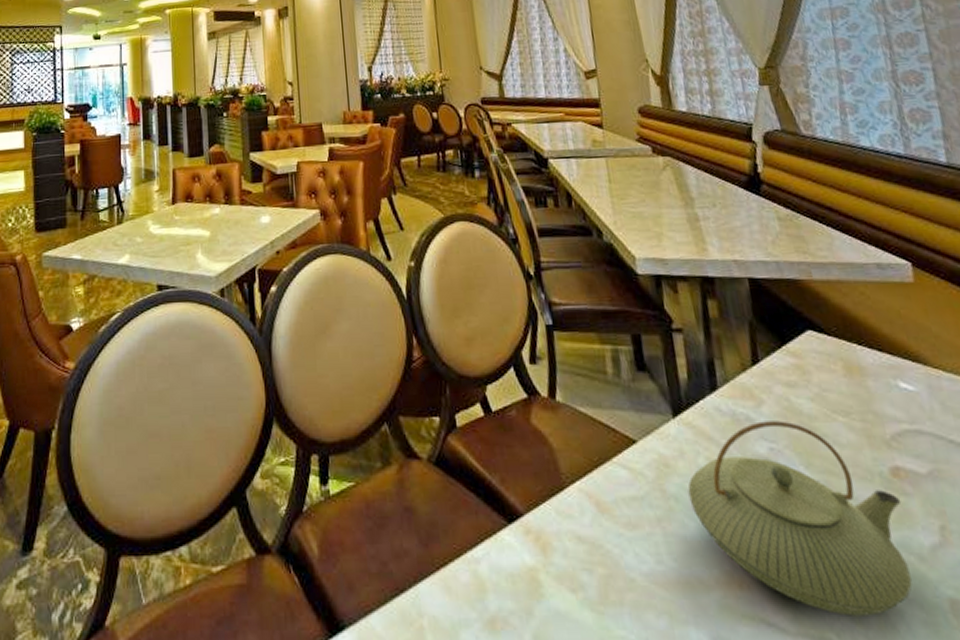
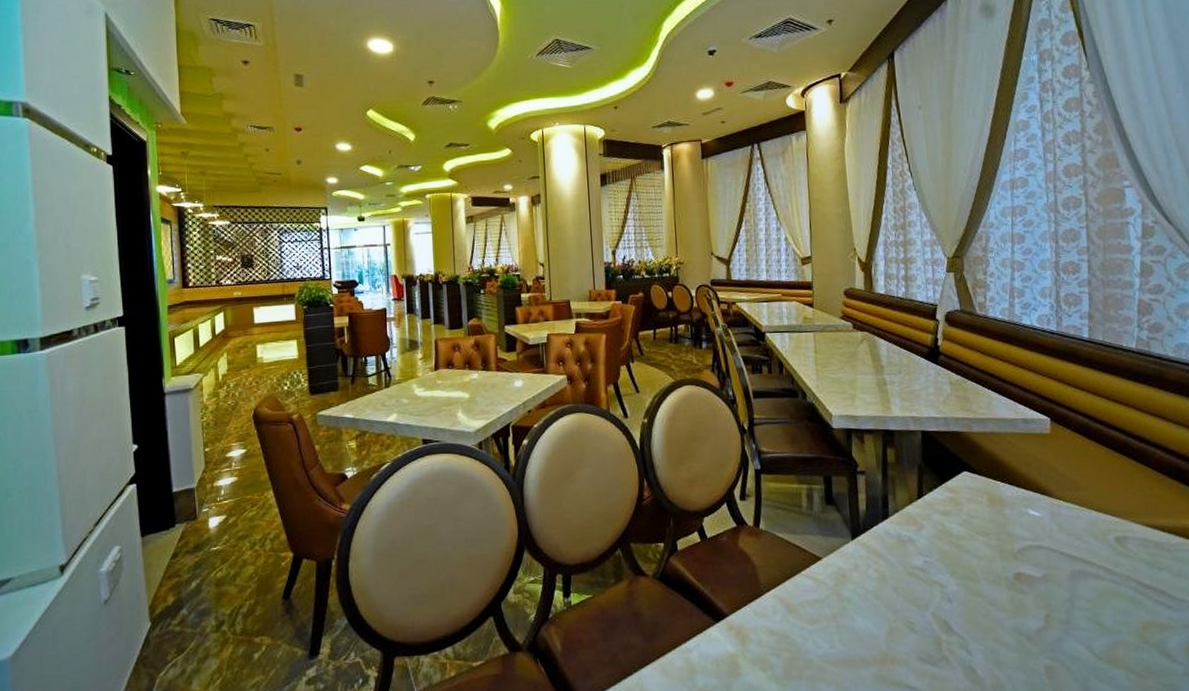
teapot: present [688,421,913,616] -> none [858,540,1020,680]

